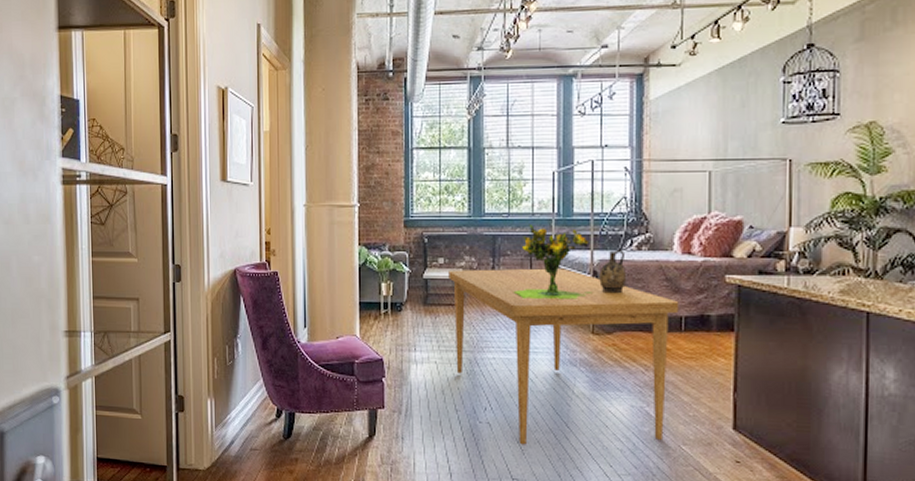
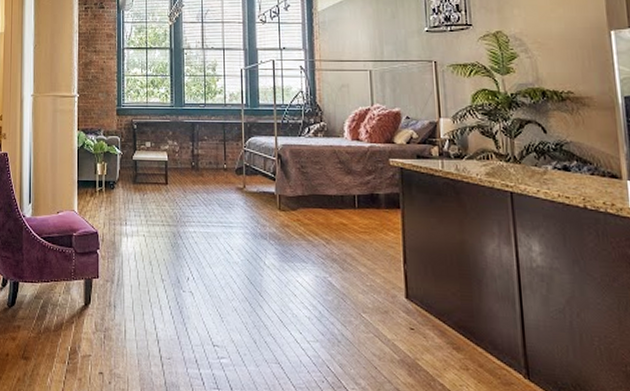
dining table: present [448,268,679,445] -> none [154,151,352,313]
bouquet: present [513,224,593,300] -> none [210,113,278,180]
ceramic jug: present [599,249,626,294] -> none [283,135,306,175]

